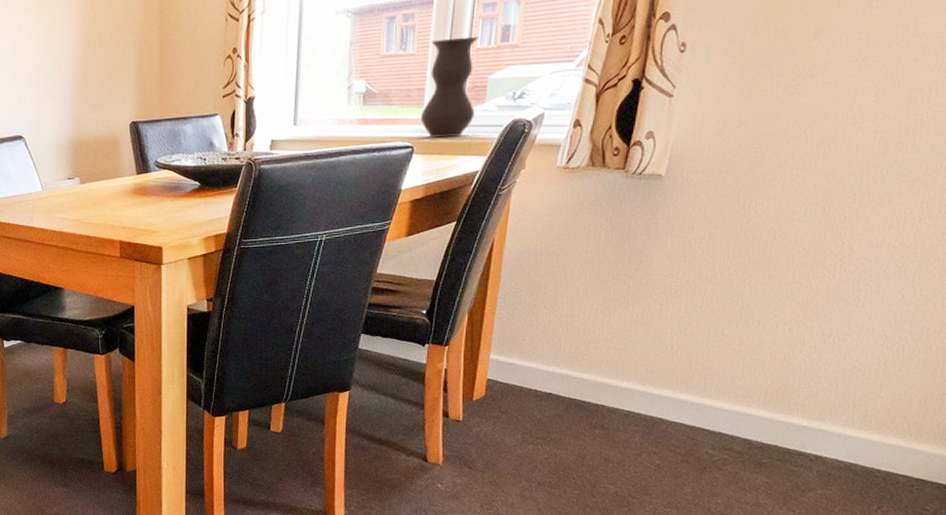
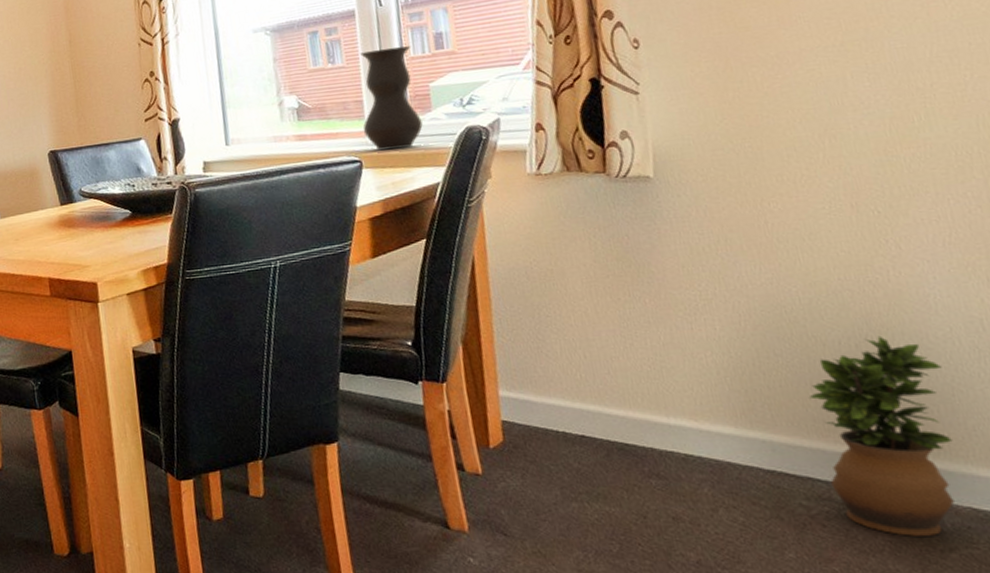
potted plant: none [735,322,852,479] -> present [809,335,955,536]

